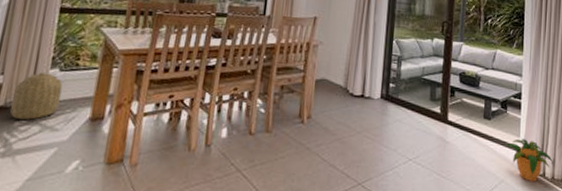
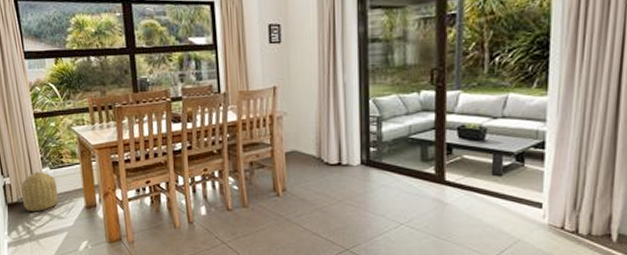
potted plant: present [504,138,554,181] -> none [521,194,592,239]

